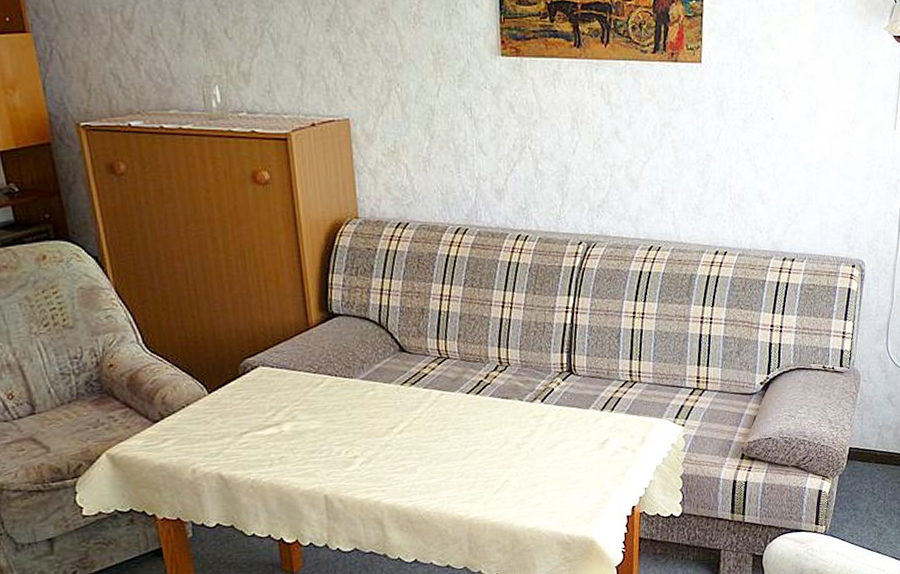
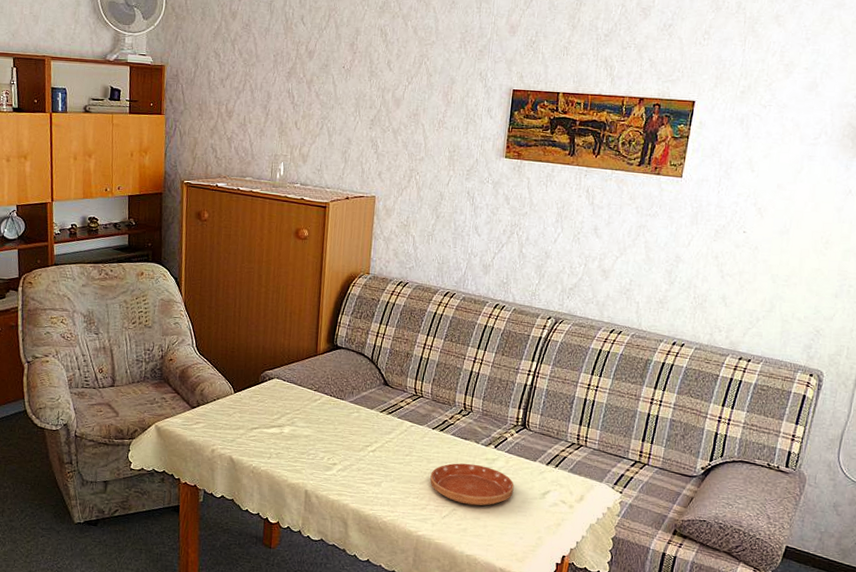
saucer: none [473,425,570,473] -> present [430,463,514,506]

